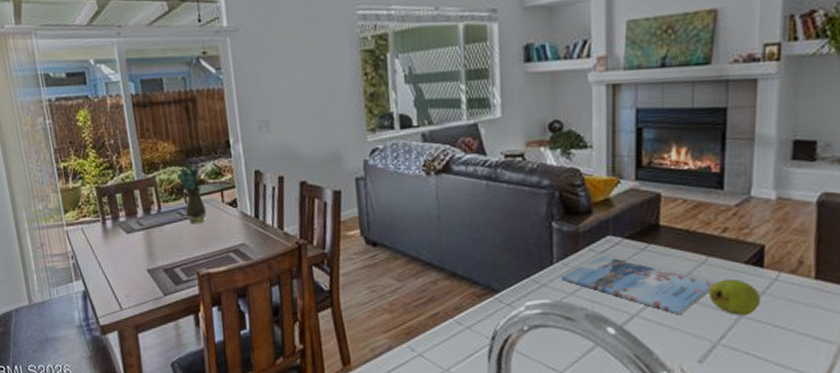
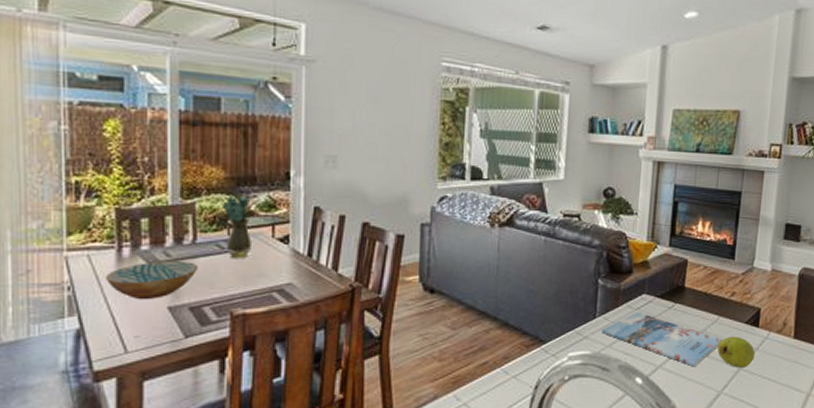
bowl: none [96,228,167,265] -> present [105,260,199,300]

